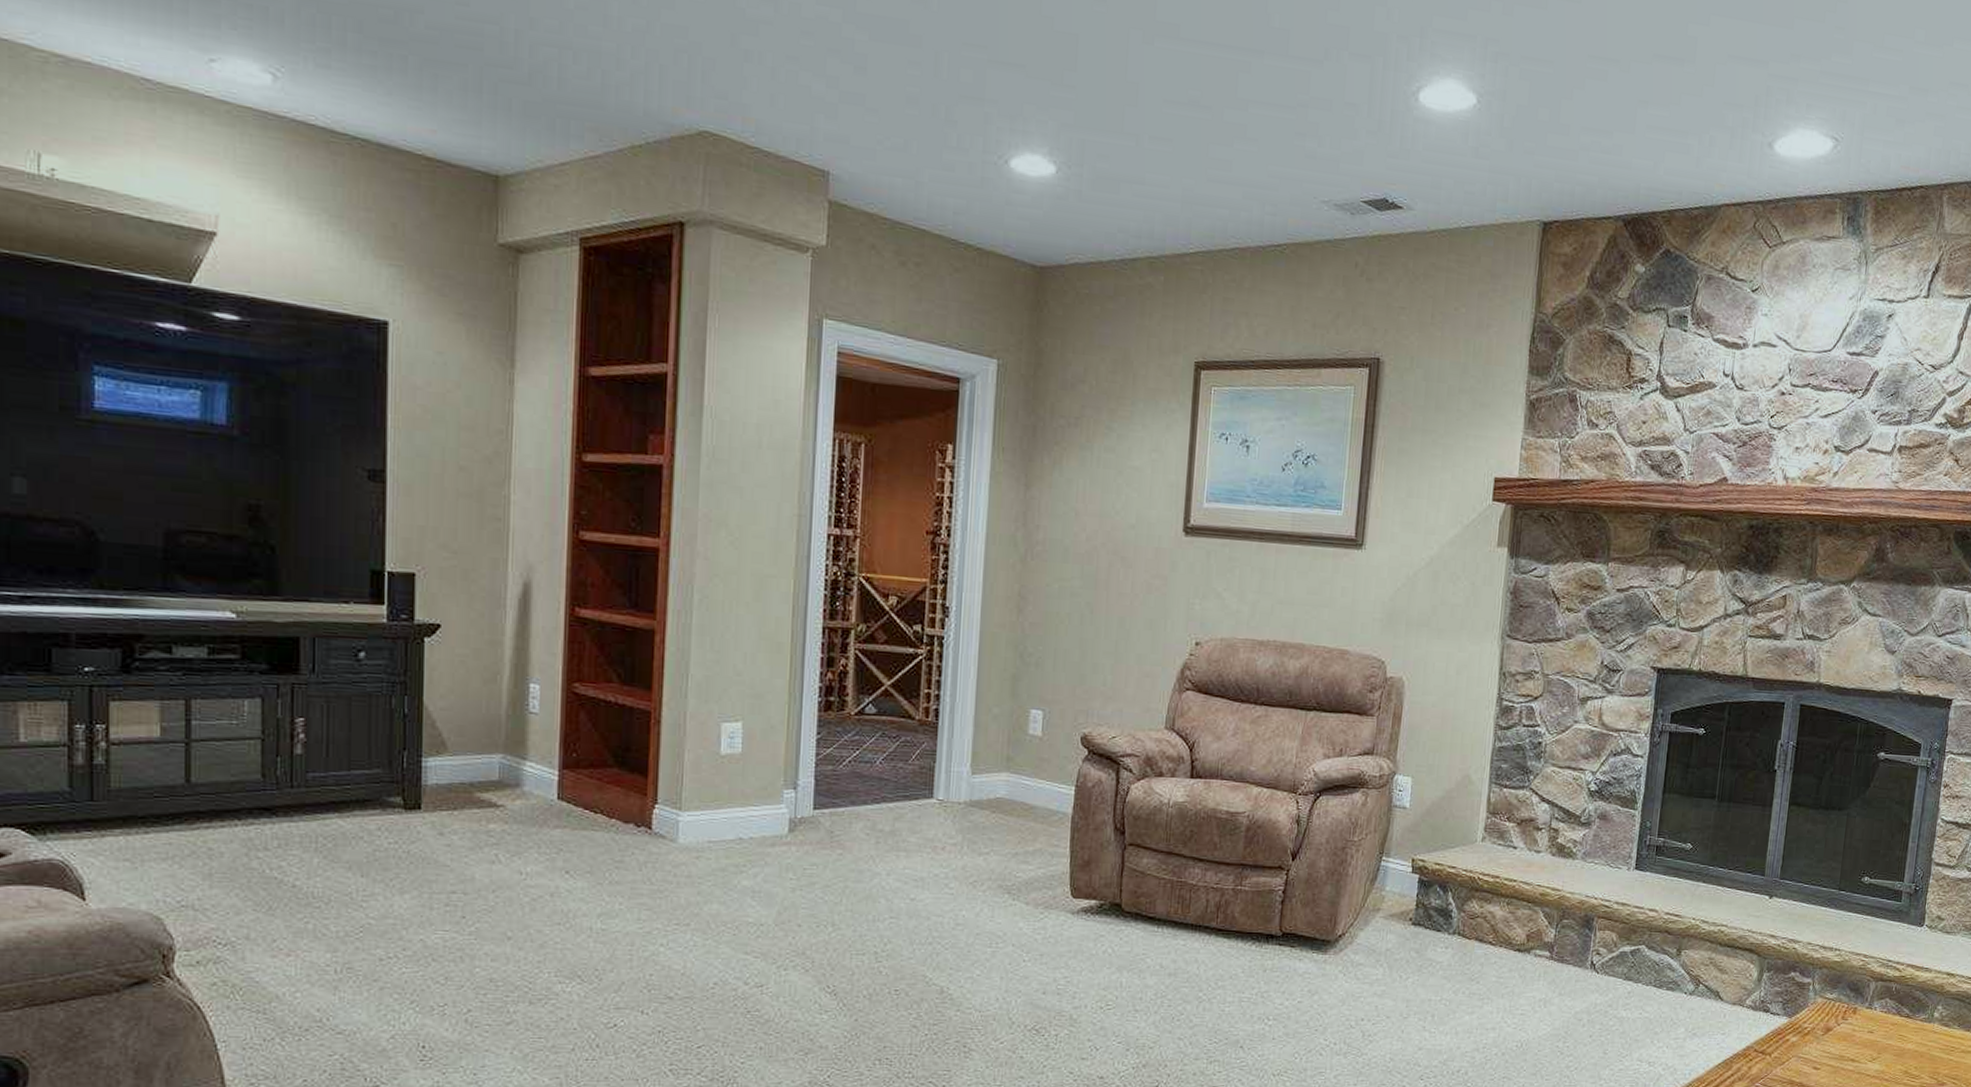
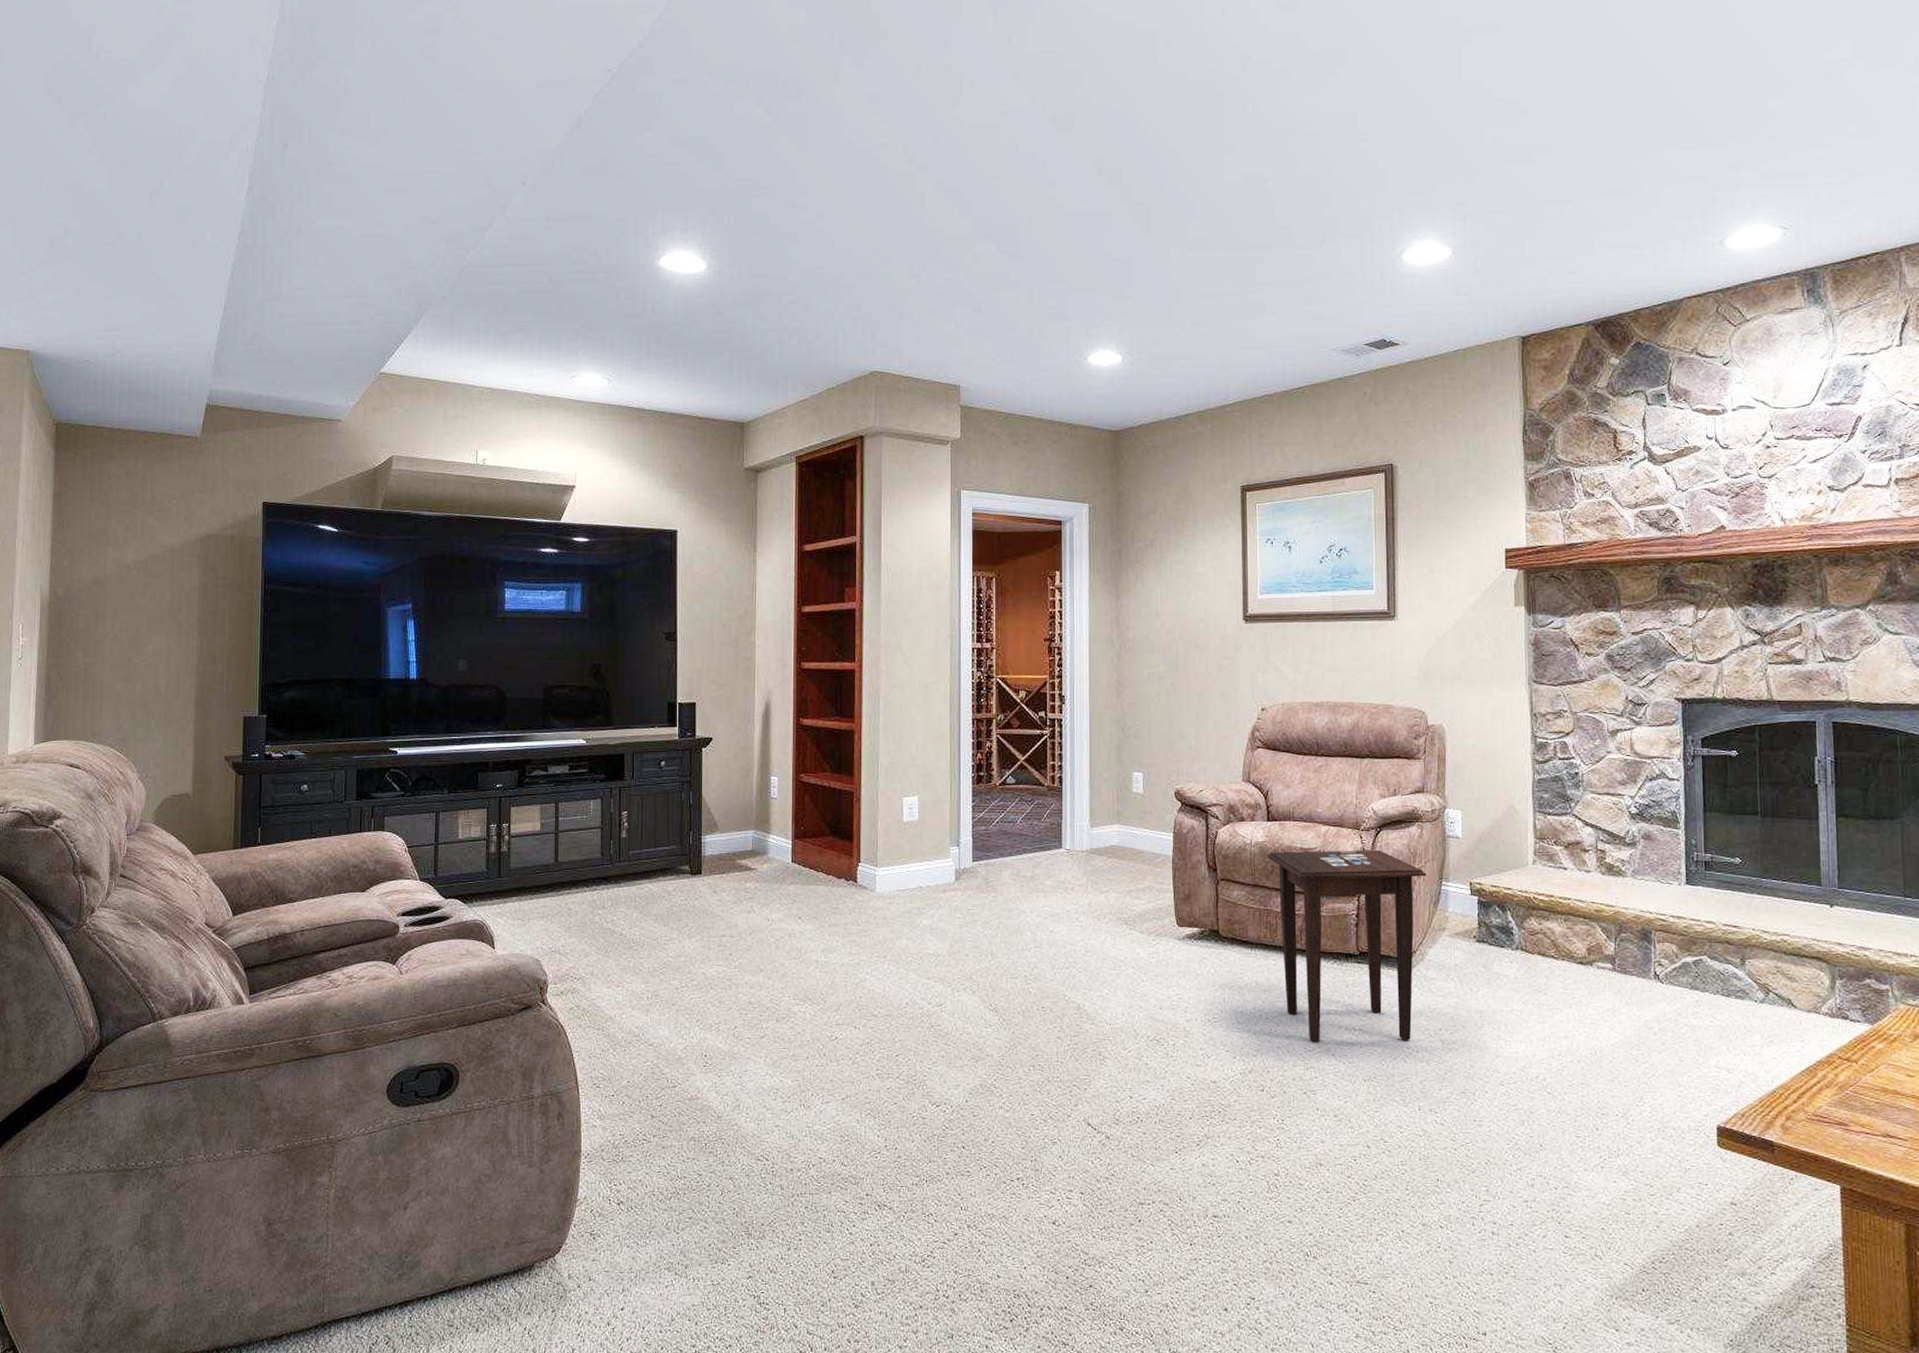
side table: none [1186,815,1366,1033] -> present [1267,850,1427,1042]

